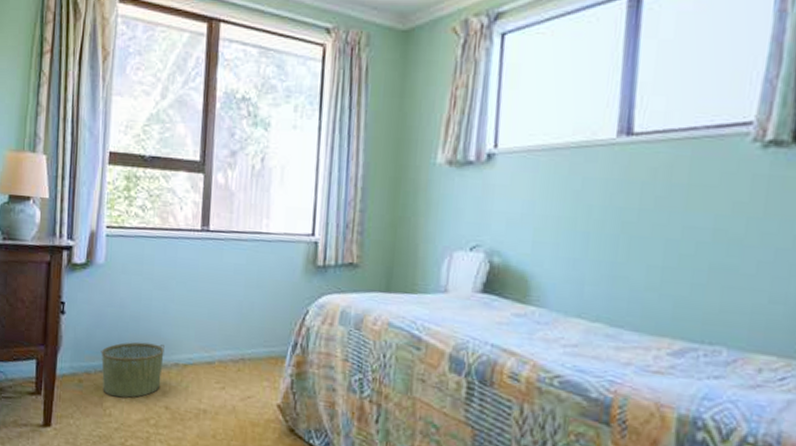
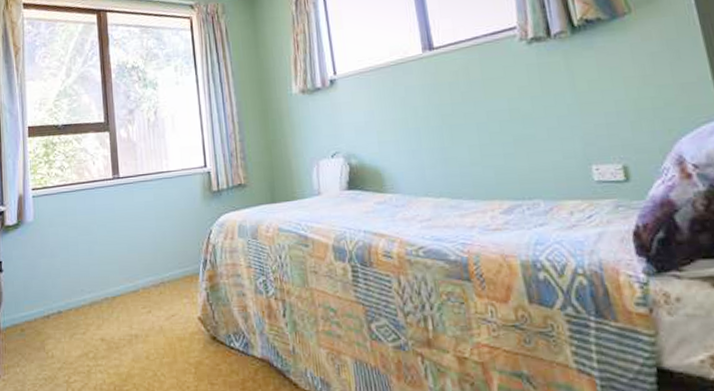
basket: present [101,342,165,398] -> none [38,283,95,339]

